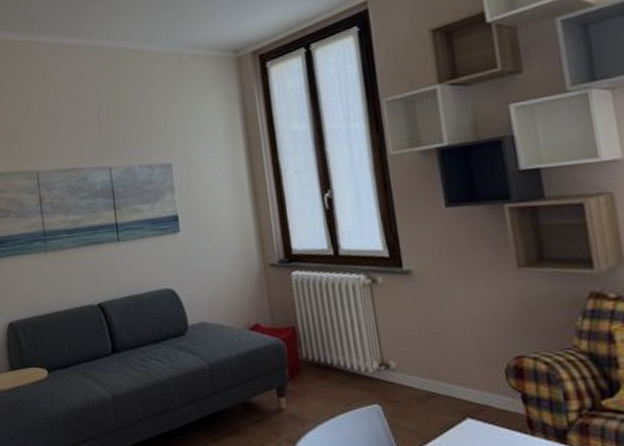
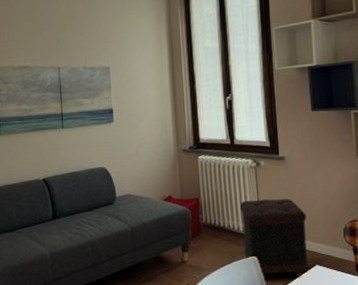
ottoman: none [352,326,457,436] -> present [240,198,309,278]

